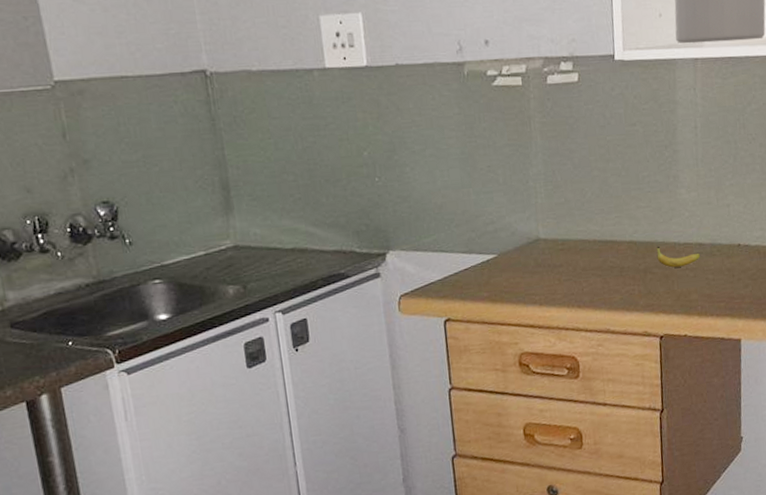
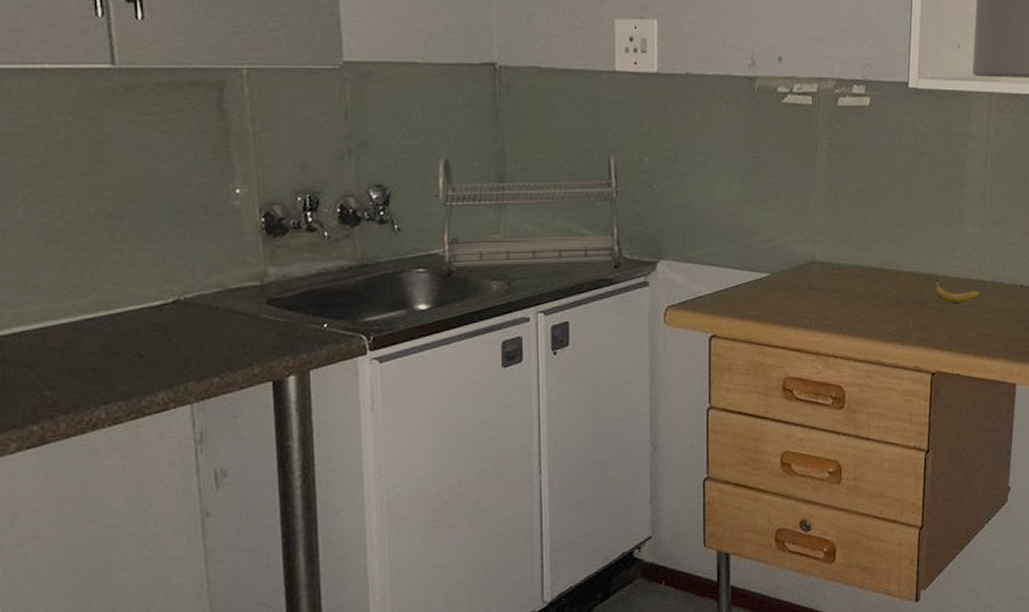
dish rack: none [159,149,354,285] -> present [433,152,624,277]

